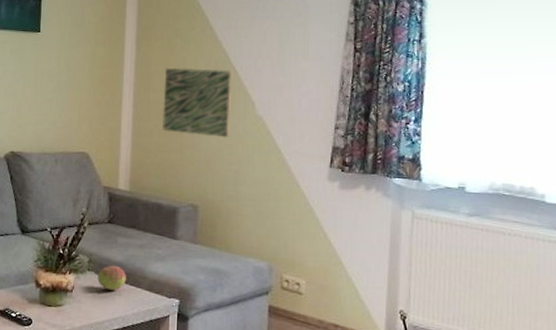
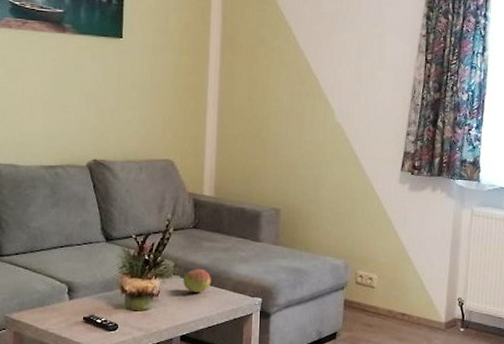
wall art: present [162,67,232,138] -> none [246,75,313,144]

